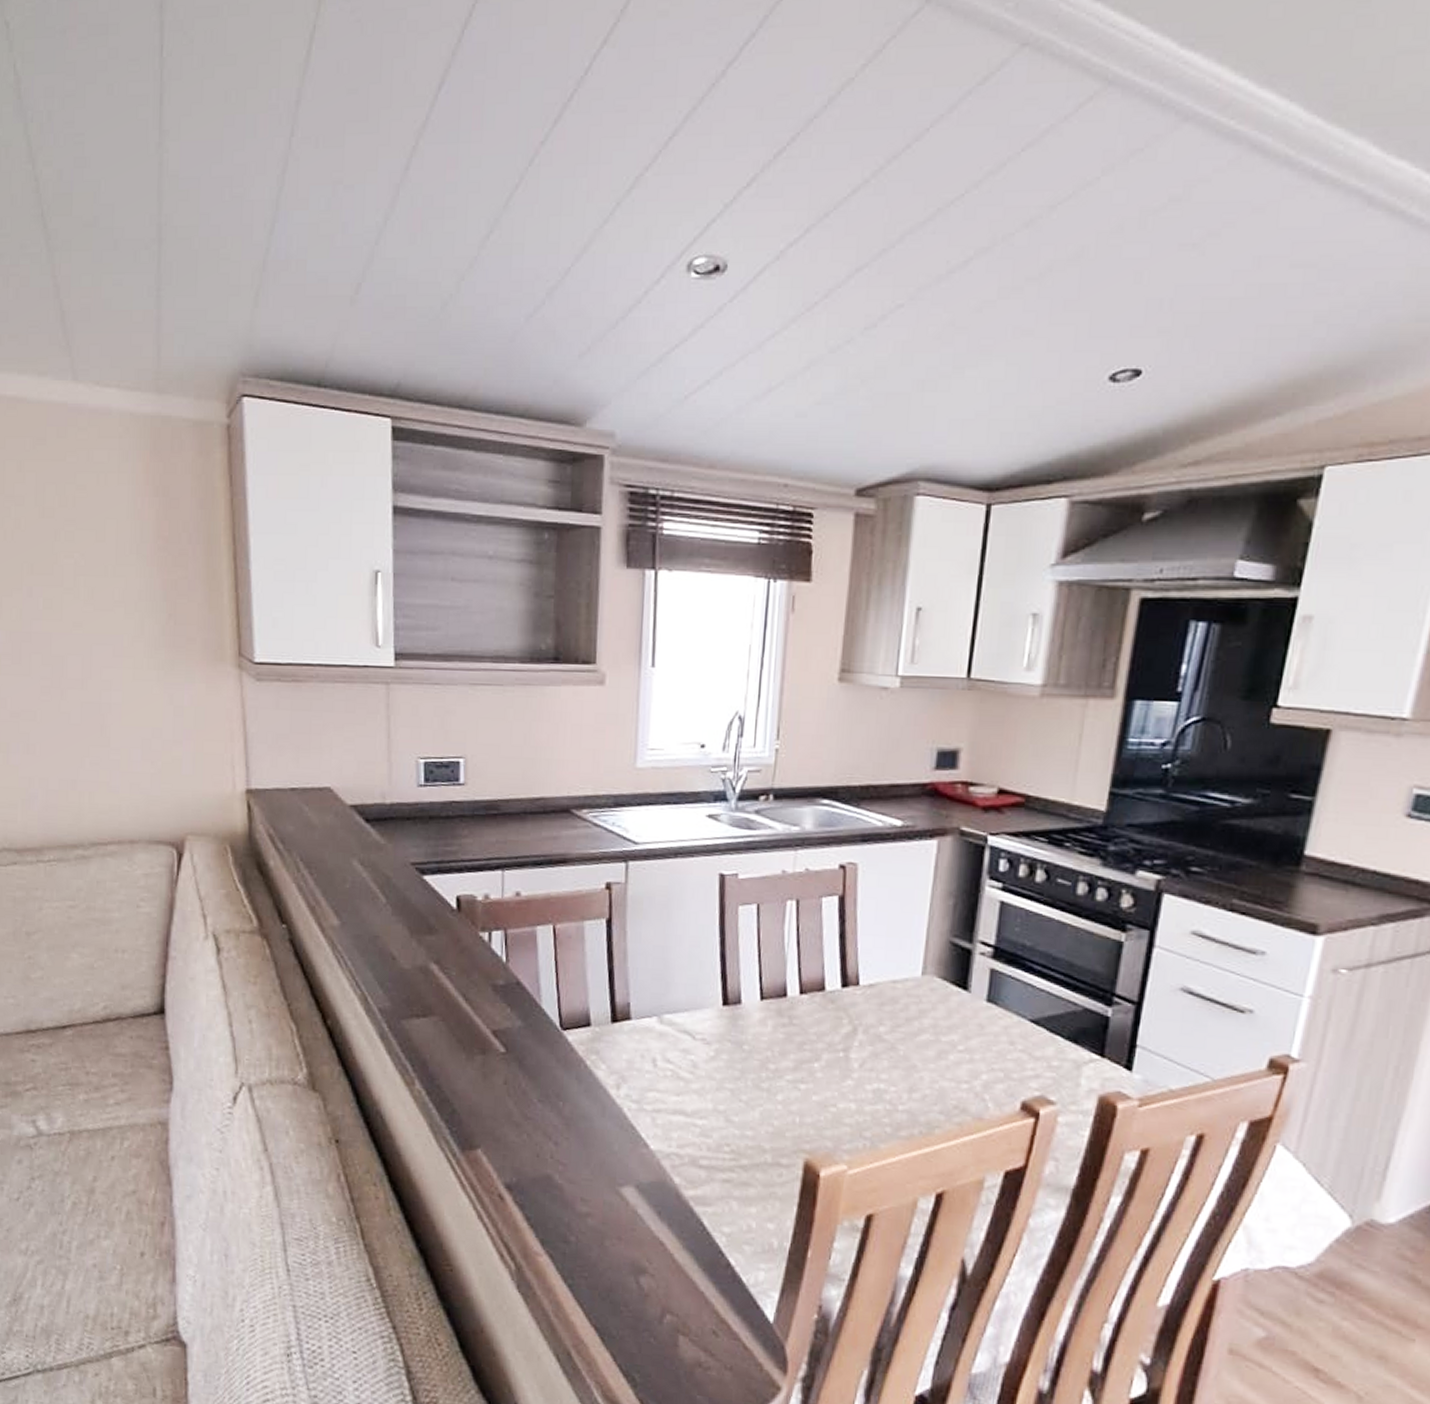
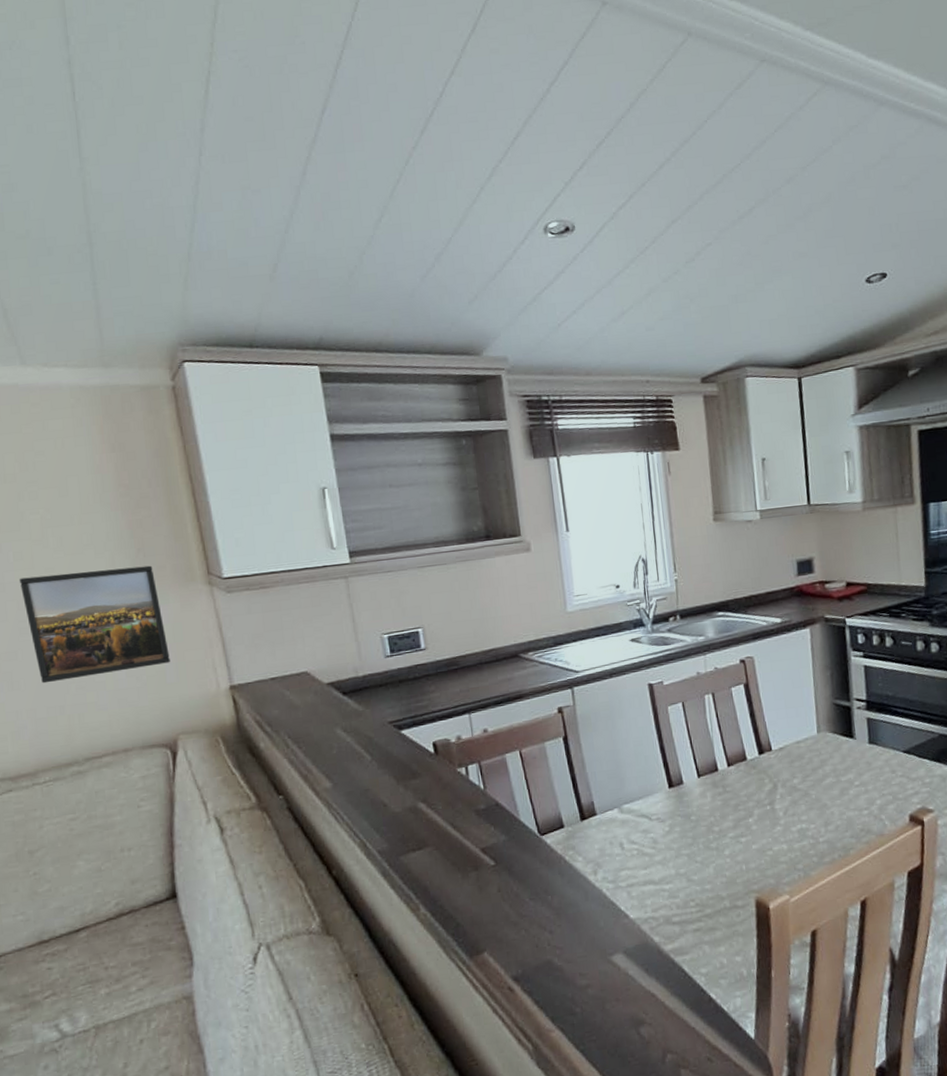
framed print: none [46,629,188,752] -> present [19,565,170,684]

